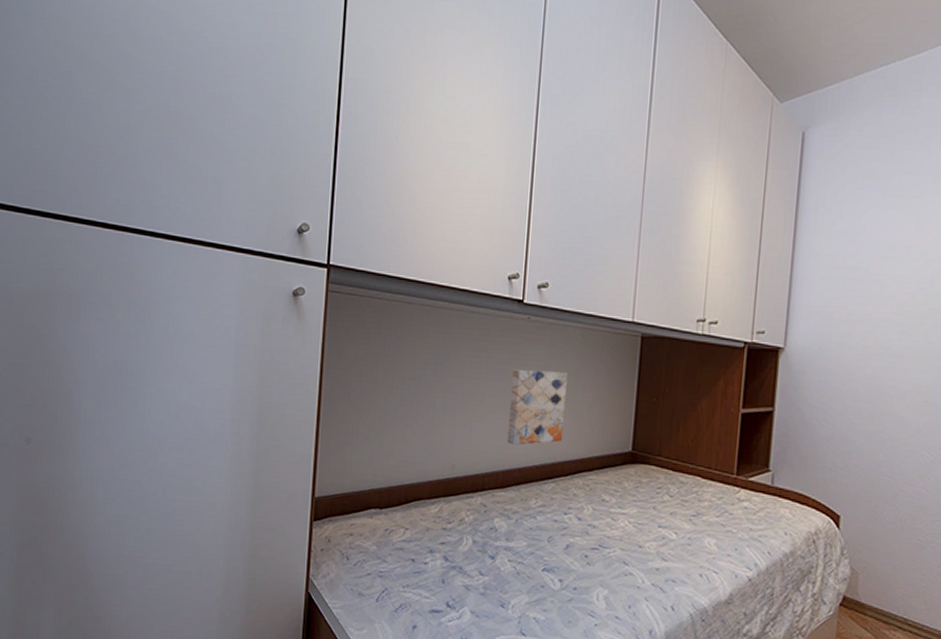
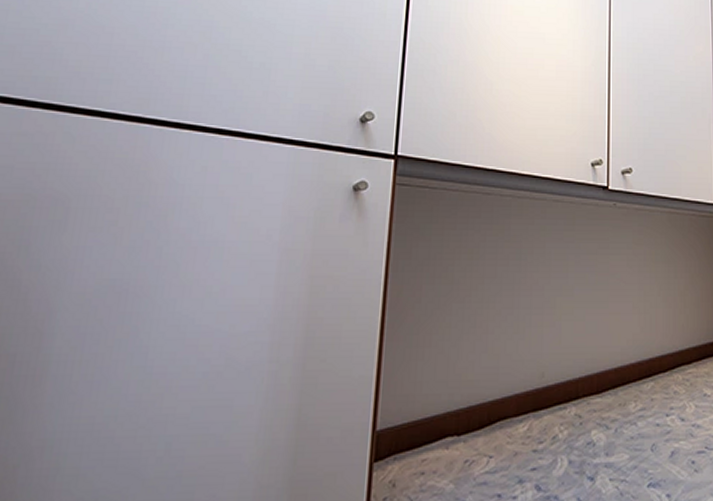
wall art: present [507,369,568,445] -> none [600,258,658,343]

